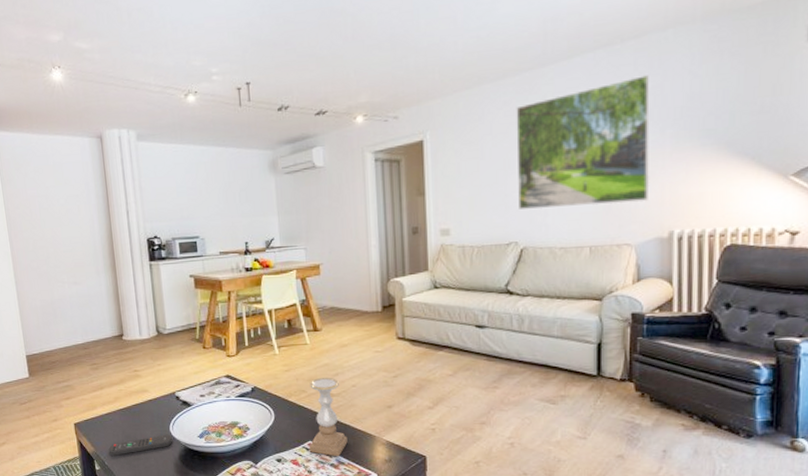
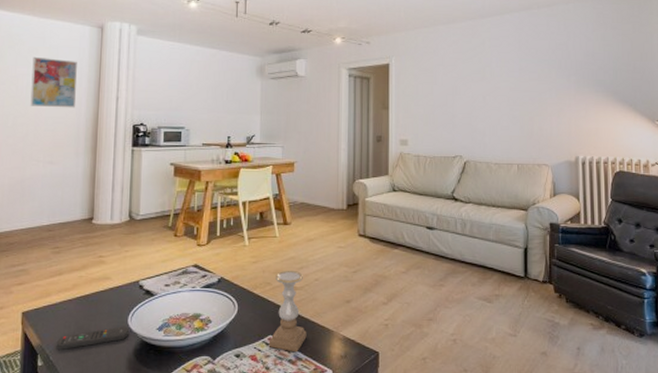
wall art: none [40,176,89,228] -> present [30,56,77,108]
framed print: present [516,75,650,209] -> none [462,34,561,131]

